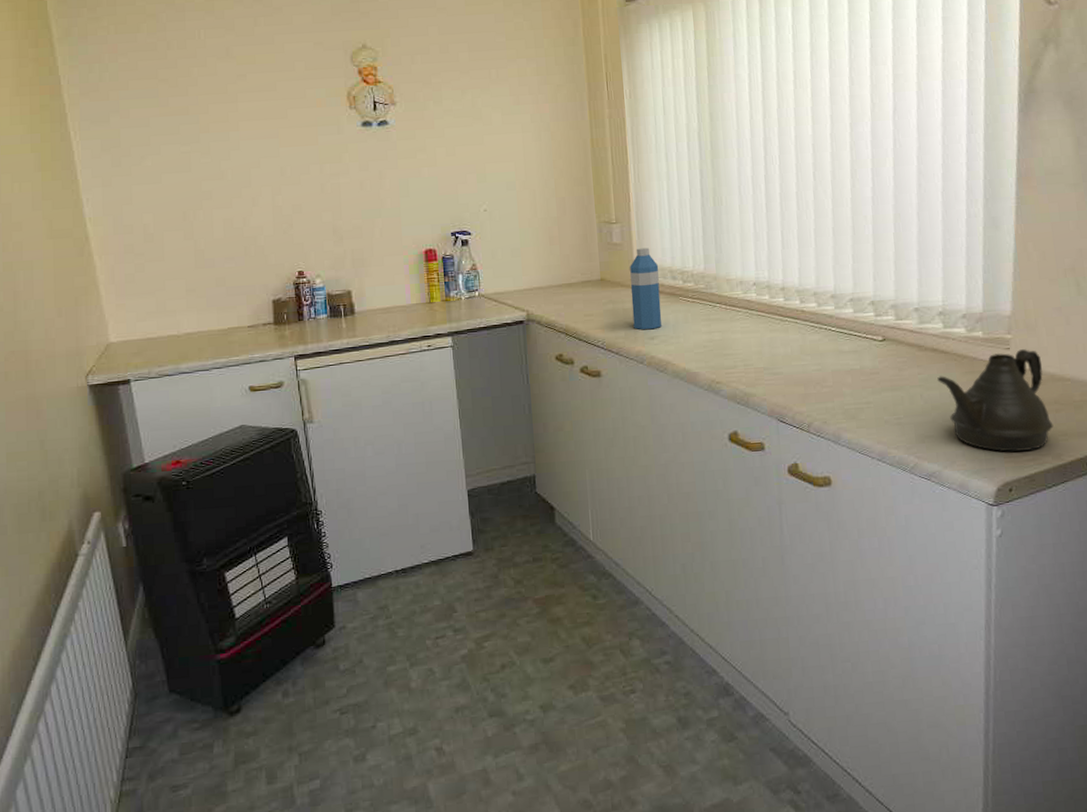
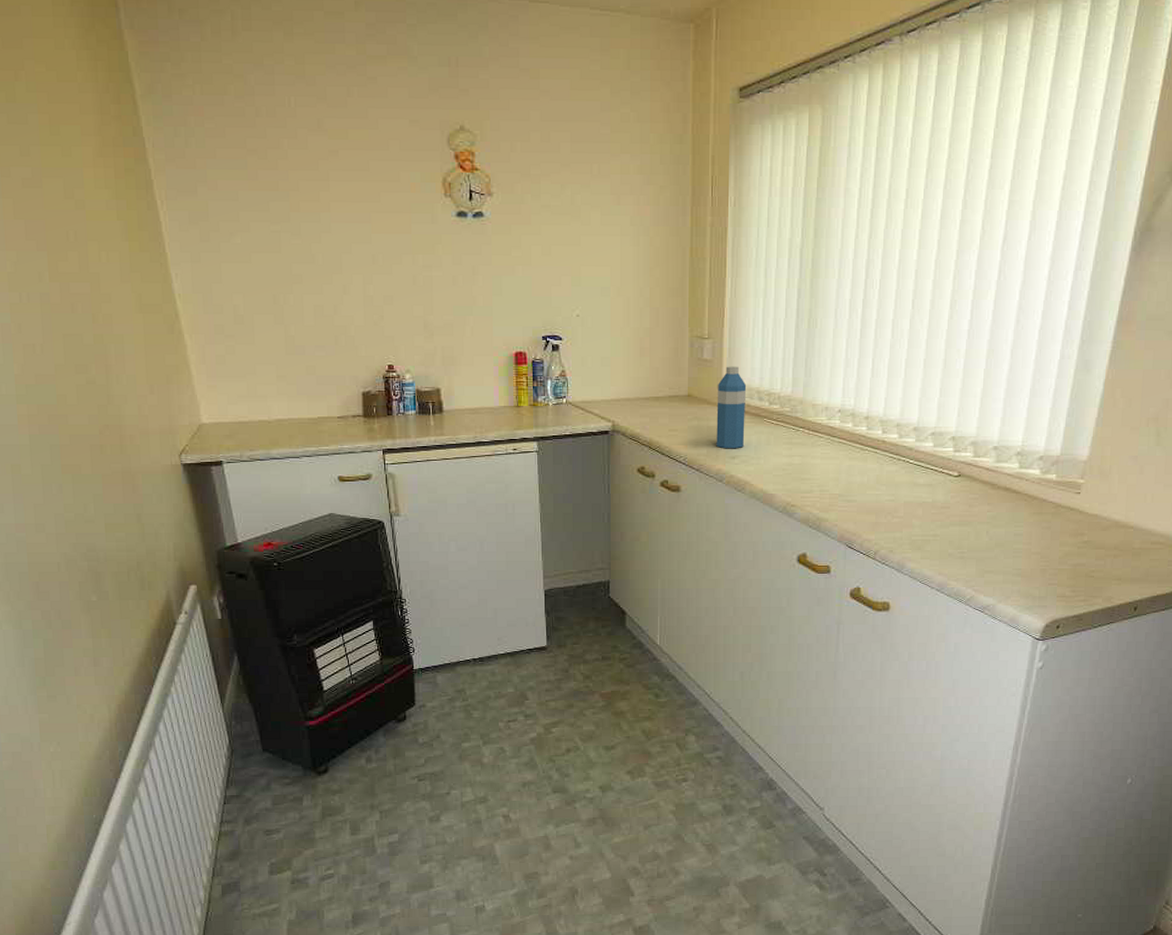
teapot: present [937,349,1054,452] -> none [1005,495,1109,591]

